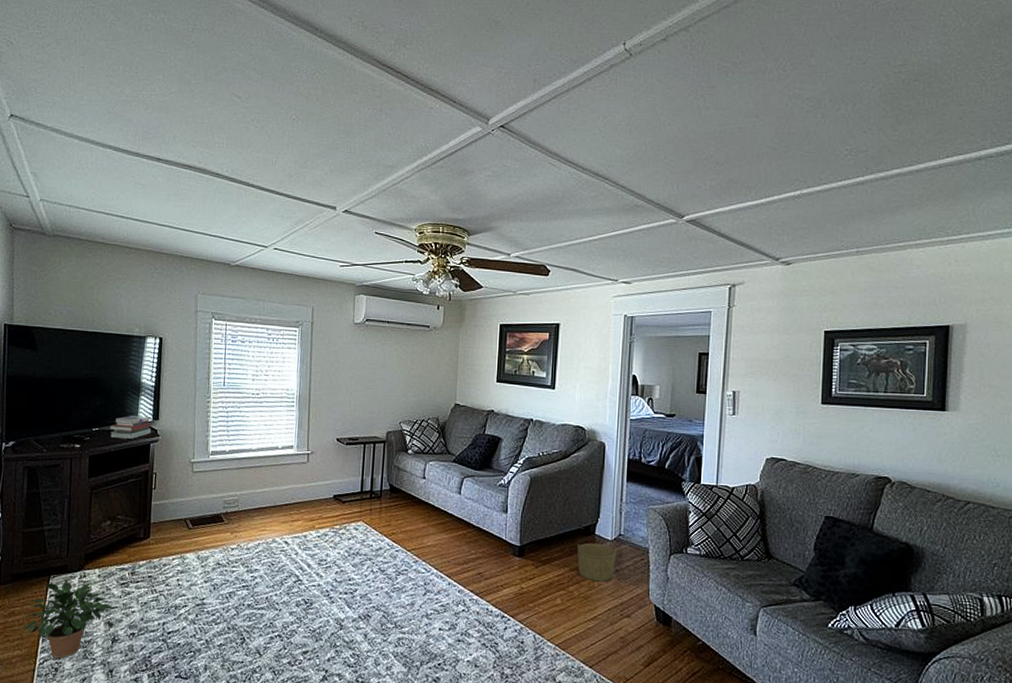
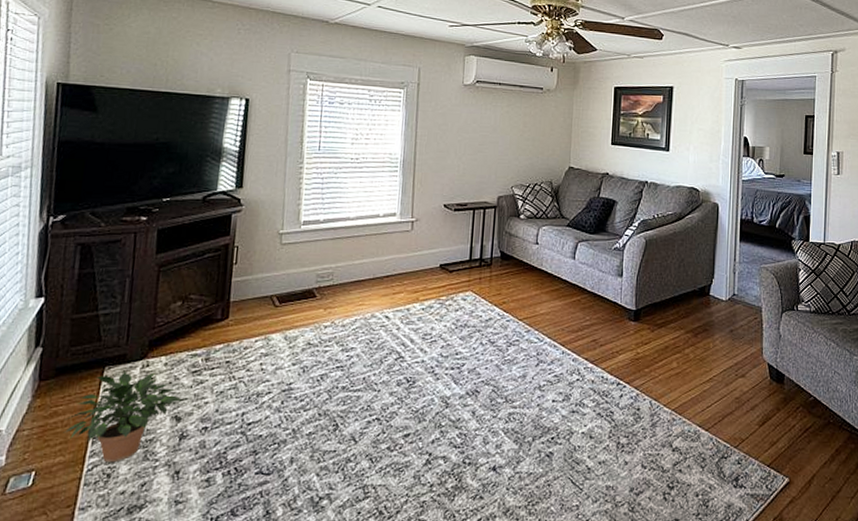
books: present [110,415,152,440] -> none [184,183,235,210]
basket: present [577,542,618,582] -> none [692,304,732,343]

